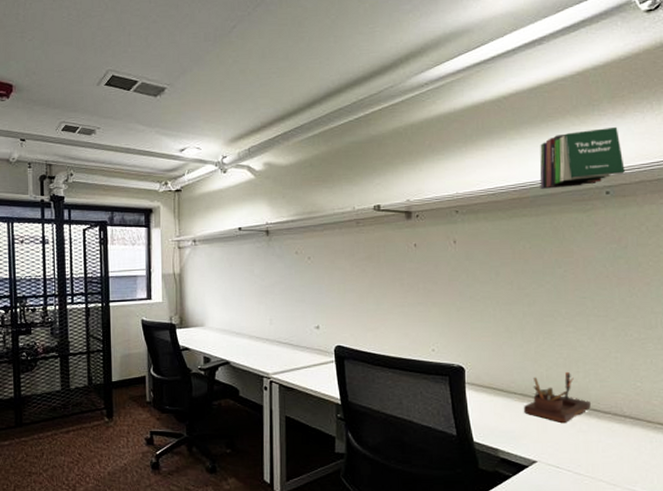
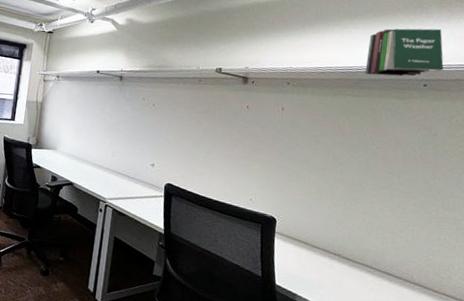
desk organizer: present [524,371,591,424] -> none [324,236,385,282]

